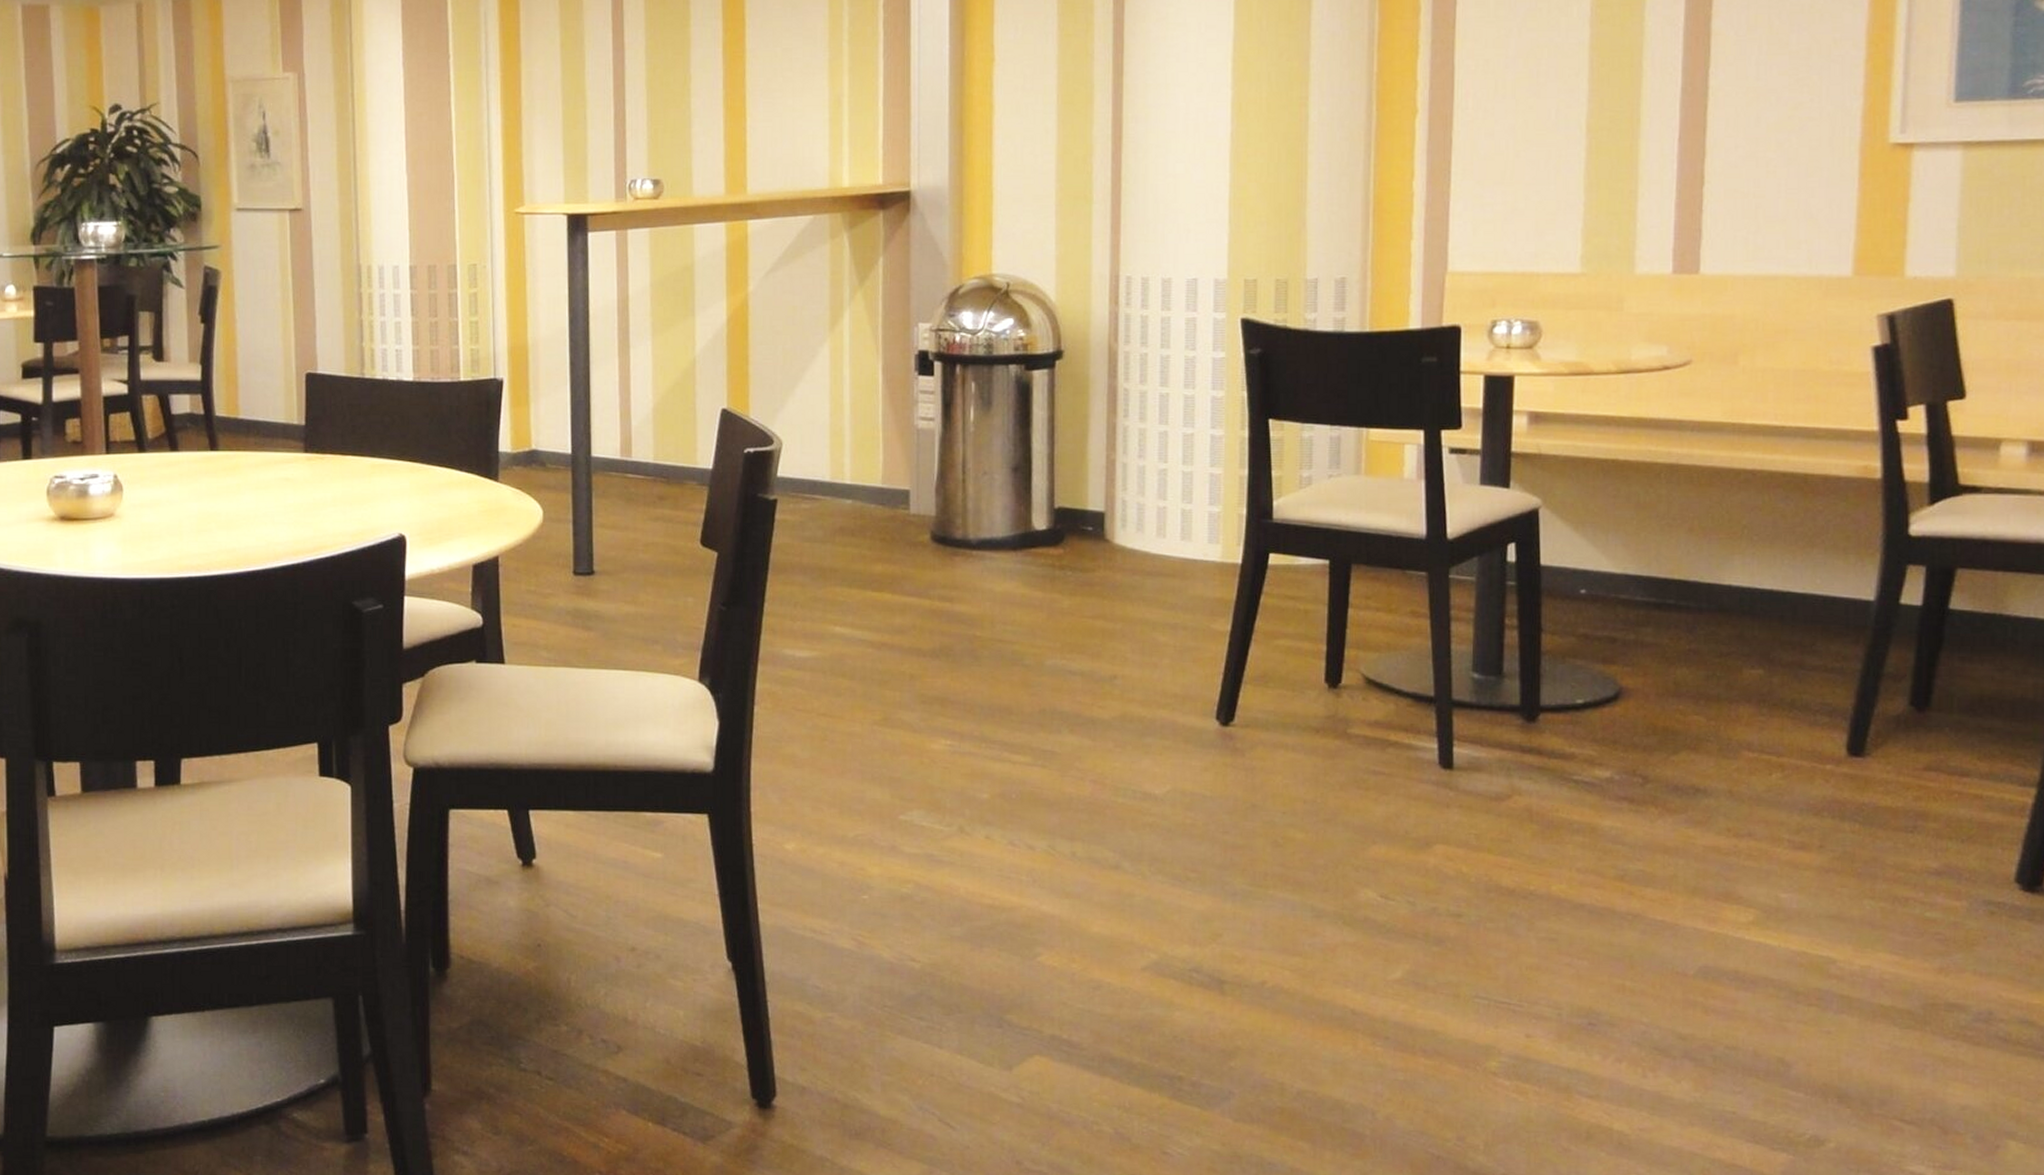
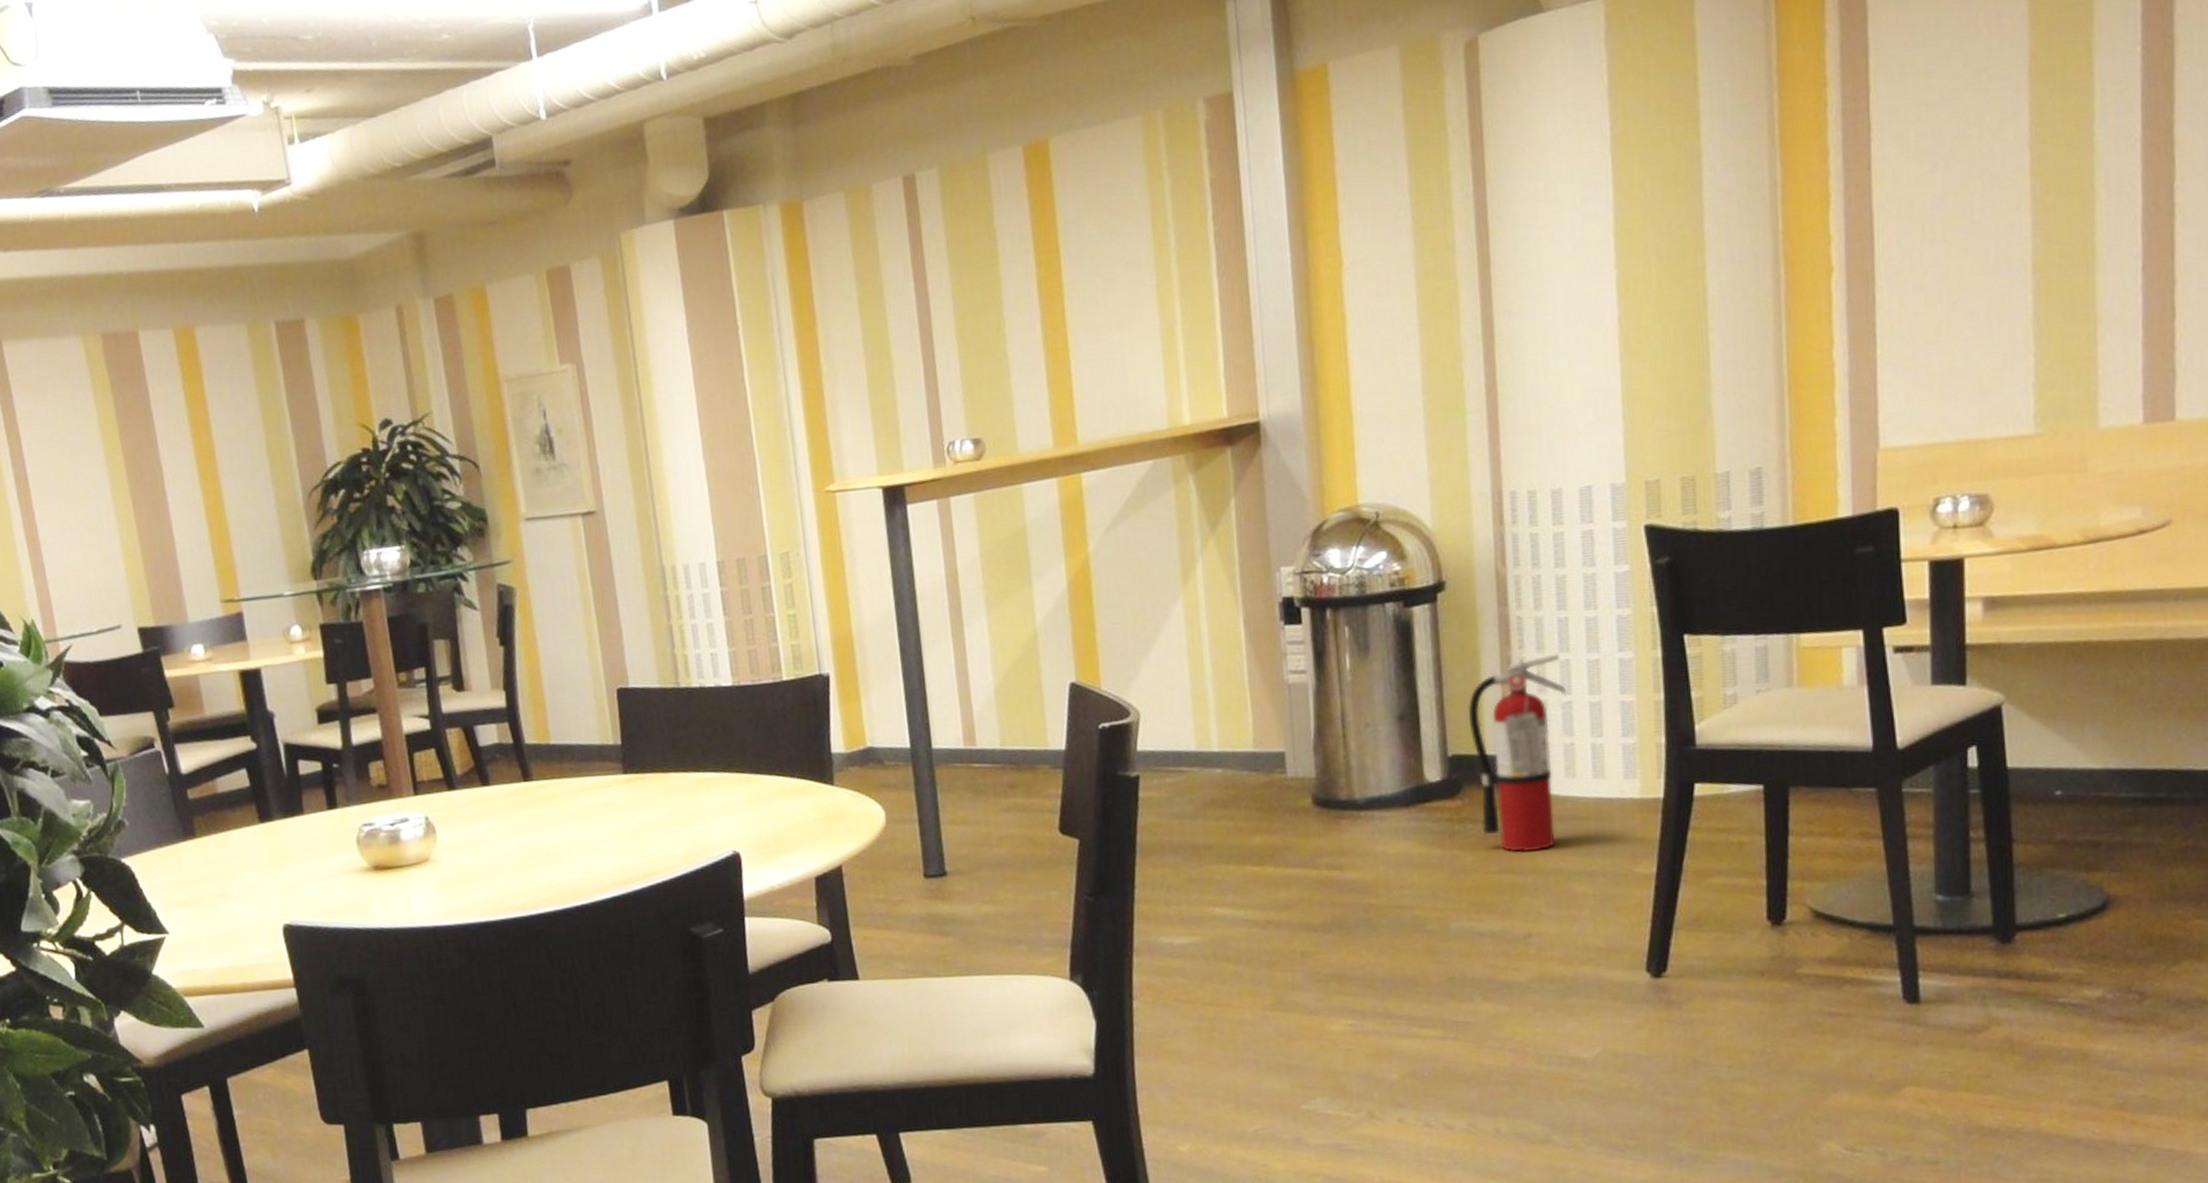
fire extinguisher: none [1075,421,1163,602] -> present [1467,653,1567,853]

